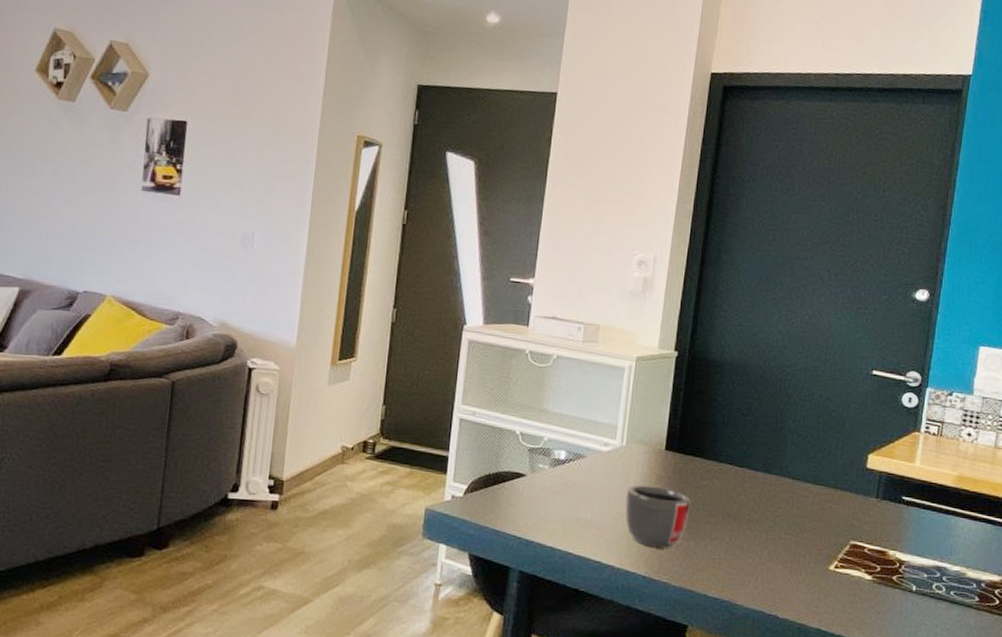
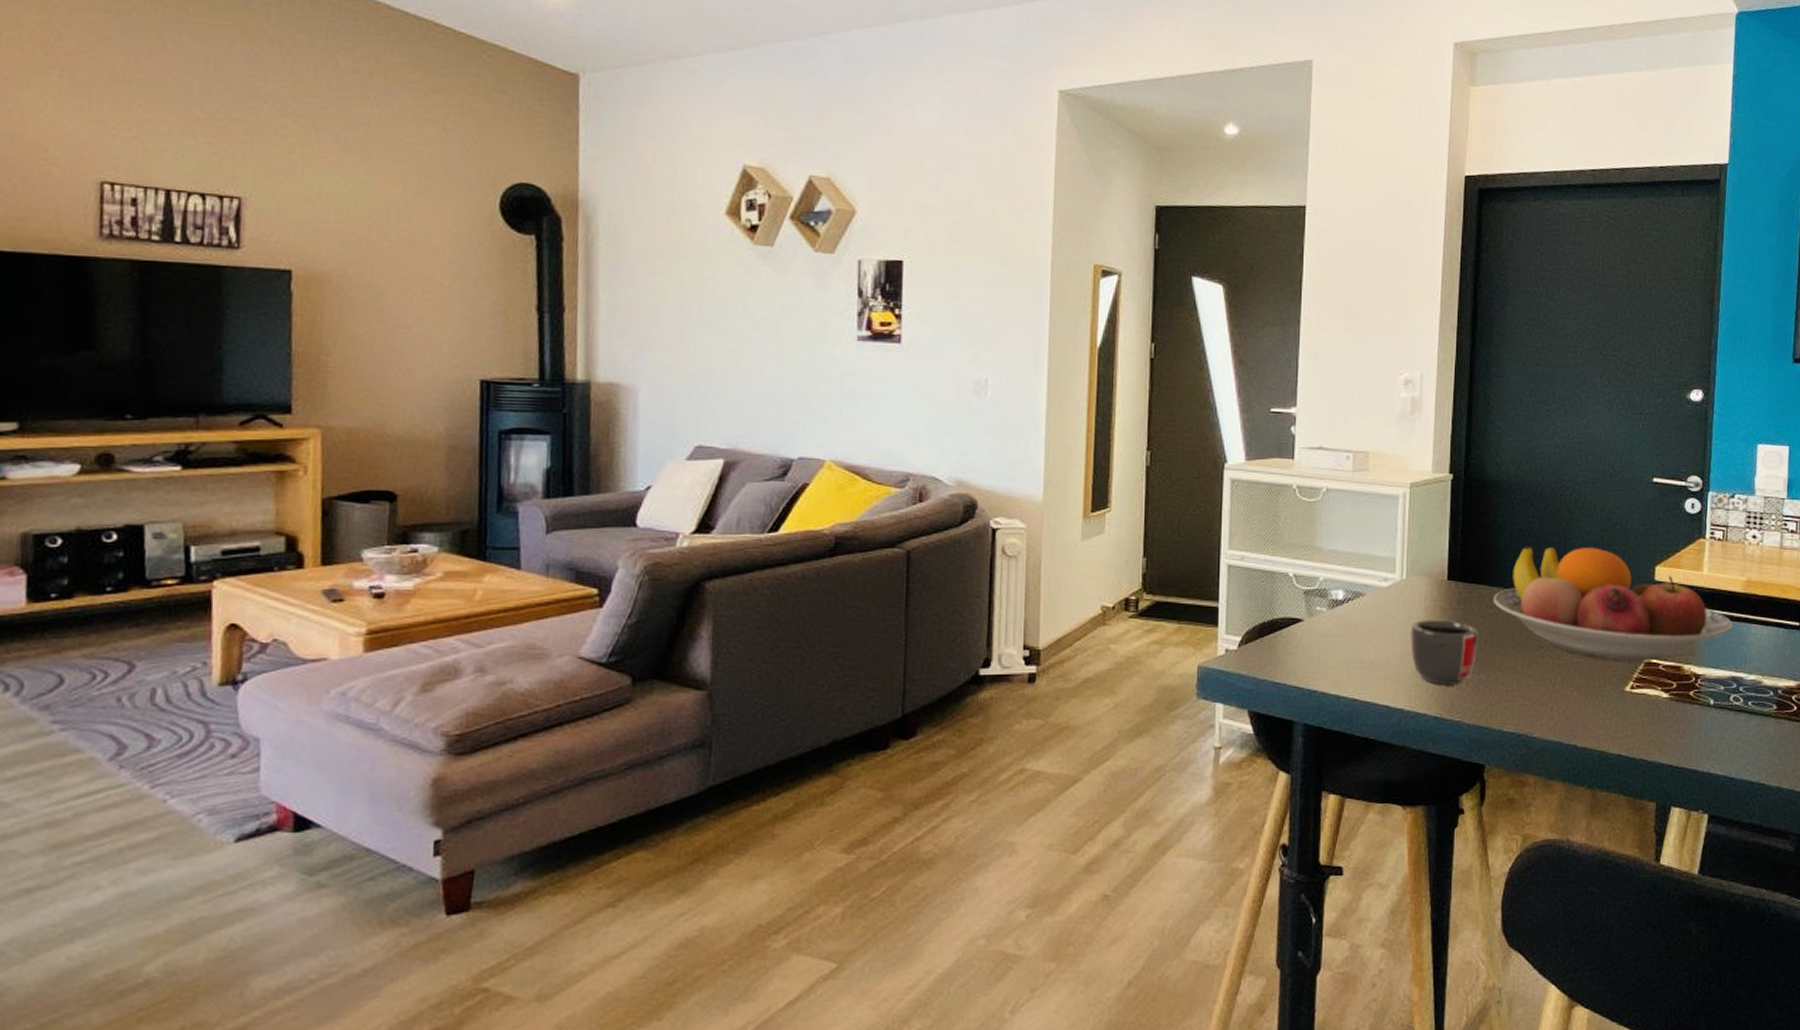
fruit bowl: none [707,424,941,544] -> present [1493,546,1732,661]

